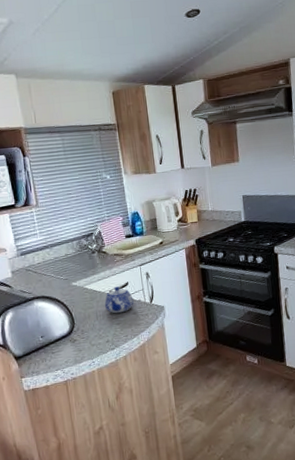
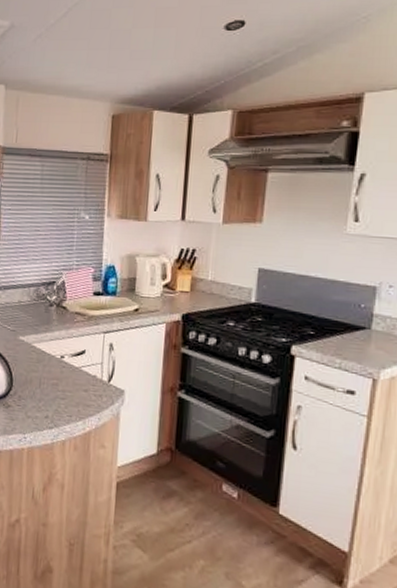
teapot: present [104,286,134,314] -> none [51,352,88,387]

